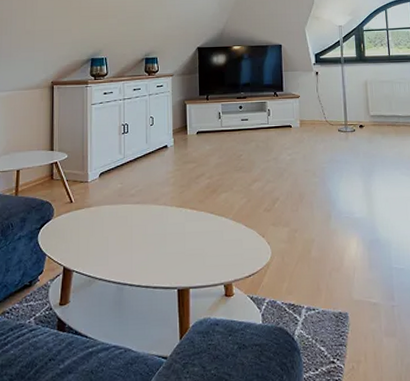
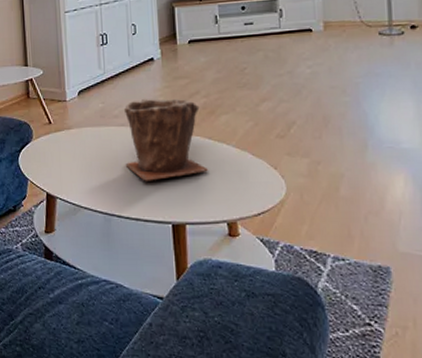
plant pot: none [139,179,210,252] -> present [125,98,209,181]

